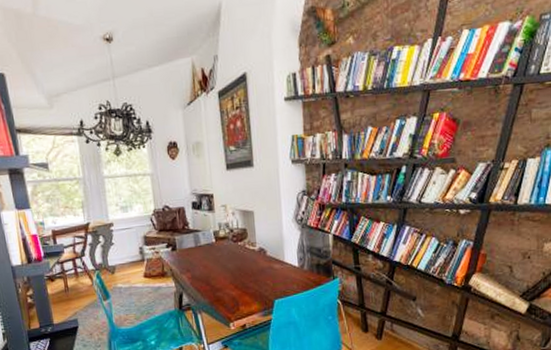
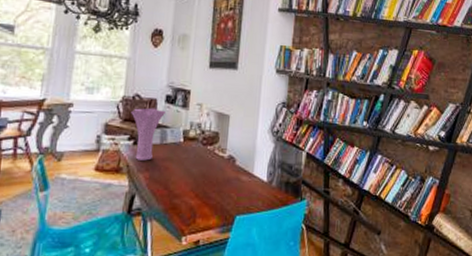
vase: none [164,215,195,264] -> present [131,107,167,161]

